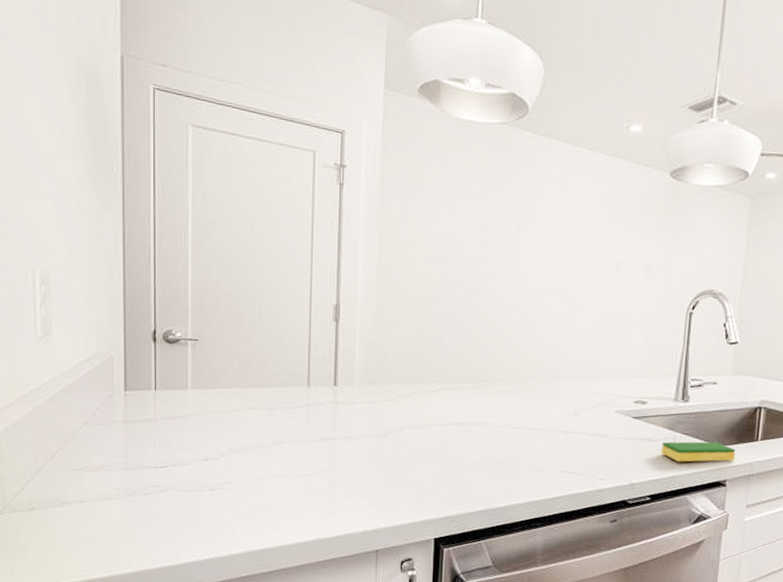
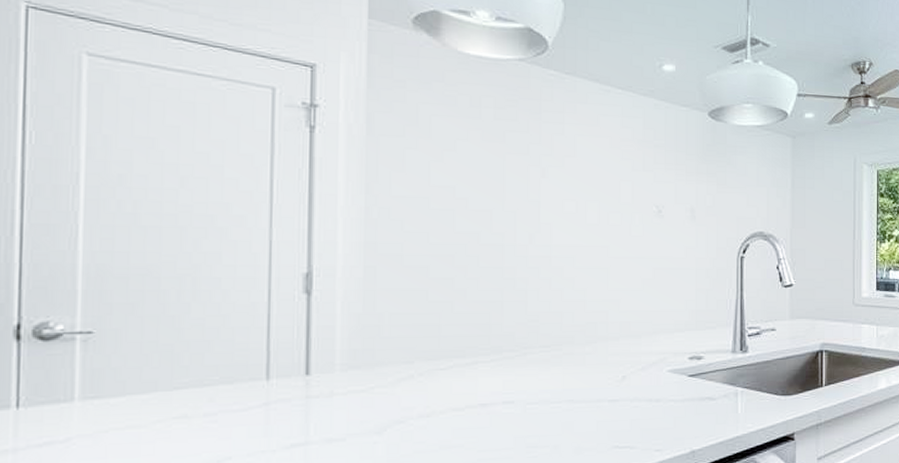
dish sponge: present [661,441,736,462] -> none [722,393,801,420]

